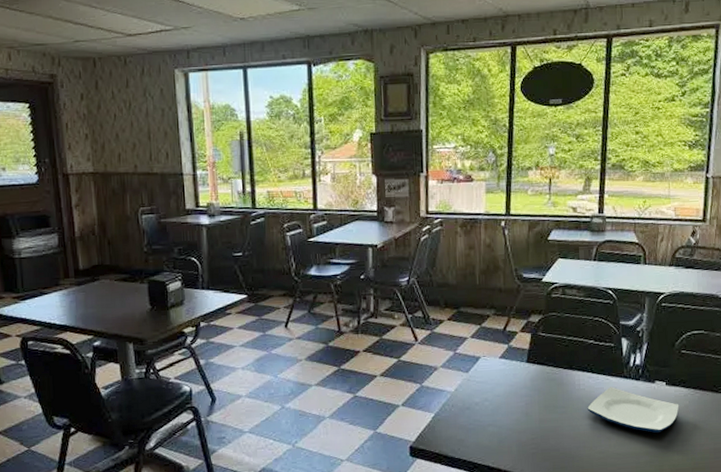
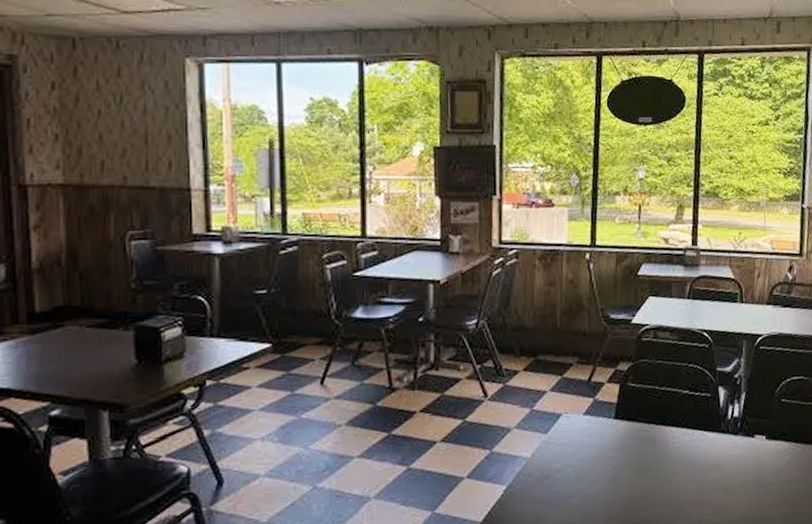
plate: present [587,387,679,434] -> none [682,443,781,496]

